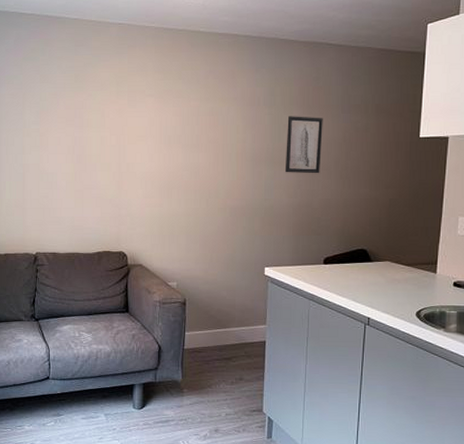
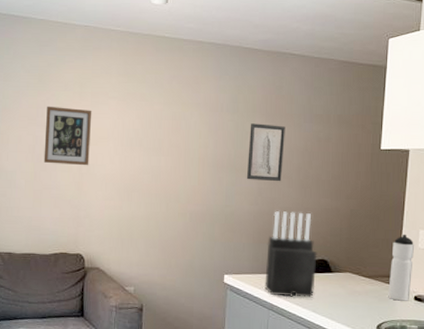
picture frame: none [83,106,130,165] -> present [43,106,92,166]
knife block: none [305,203,357,287] -> present [264,211,317,298]
water bottle: none [427,221,454,287] -> present [388,233,415,301]

